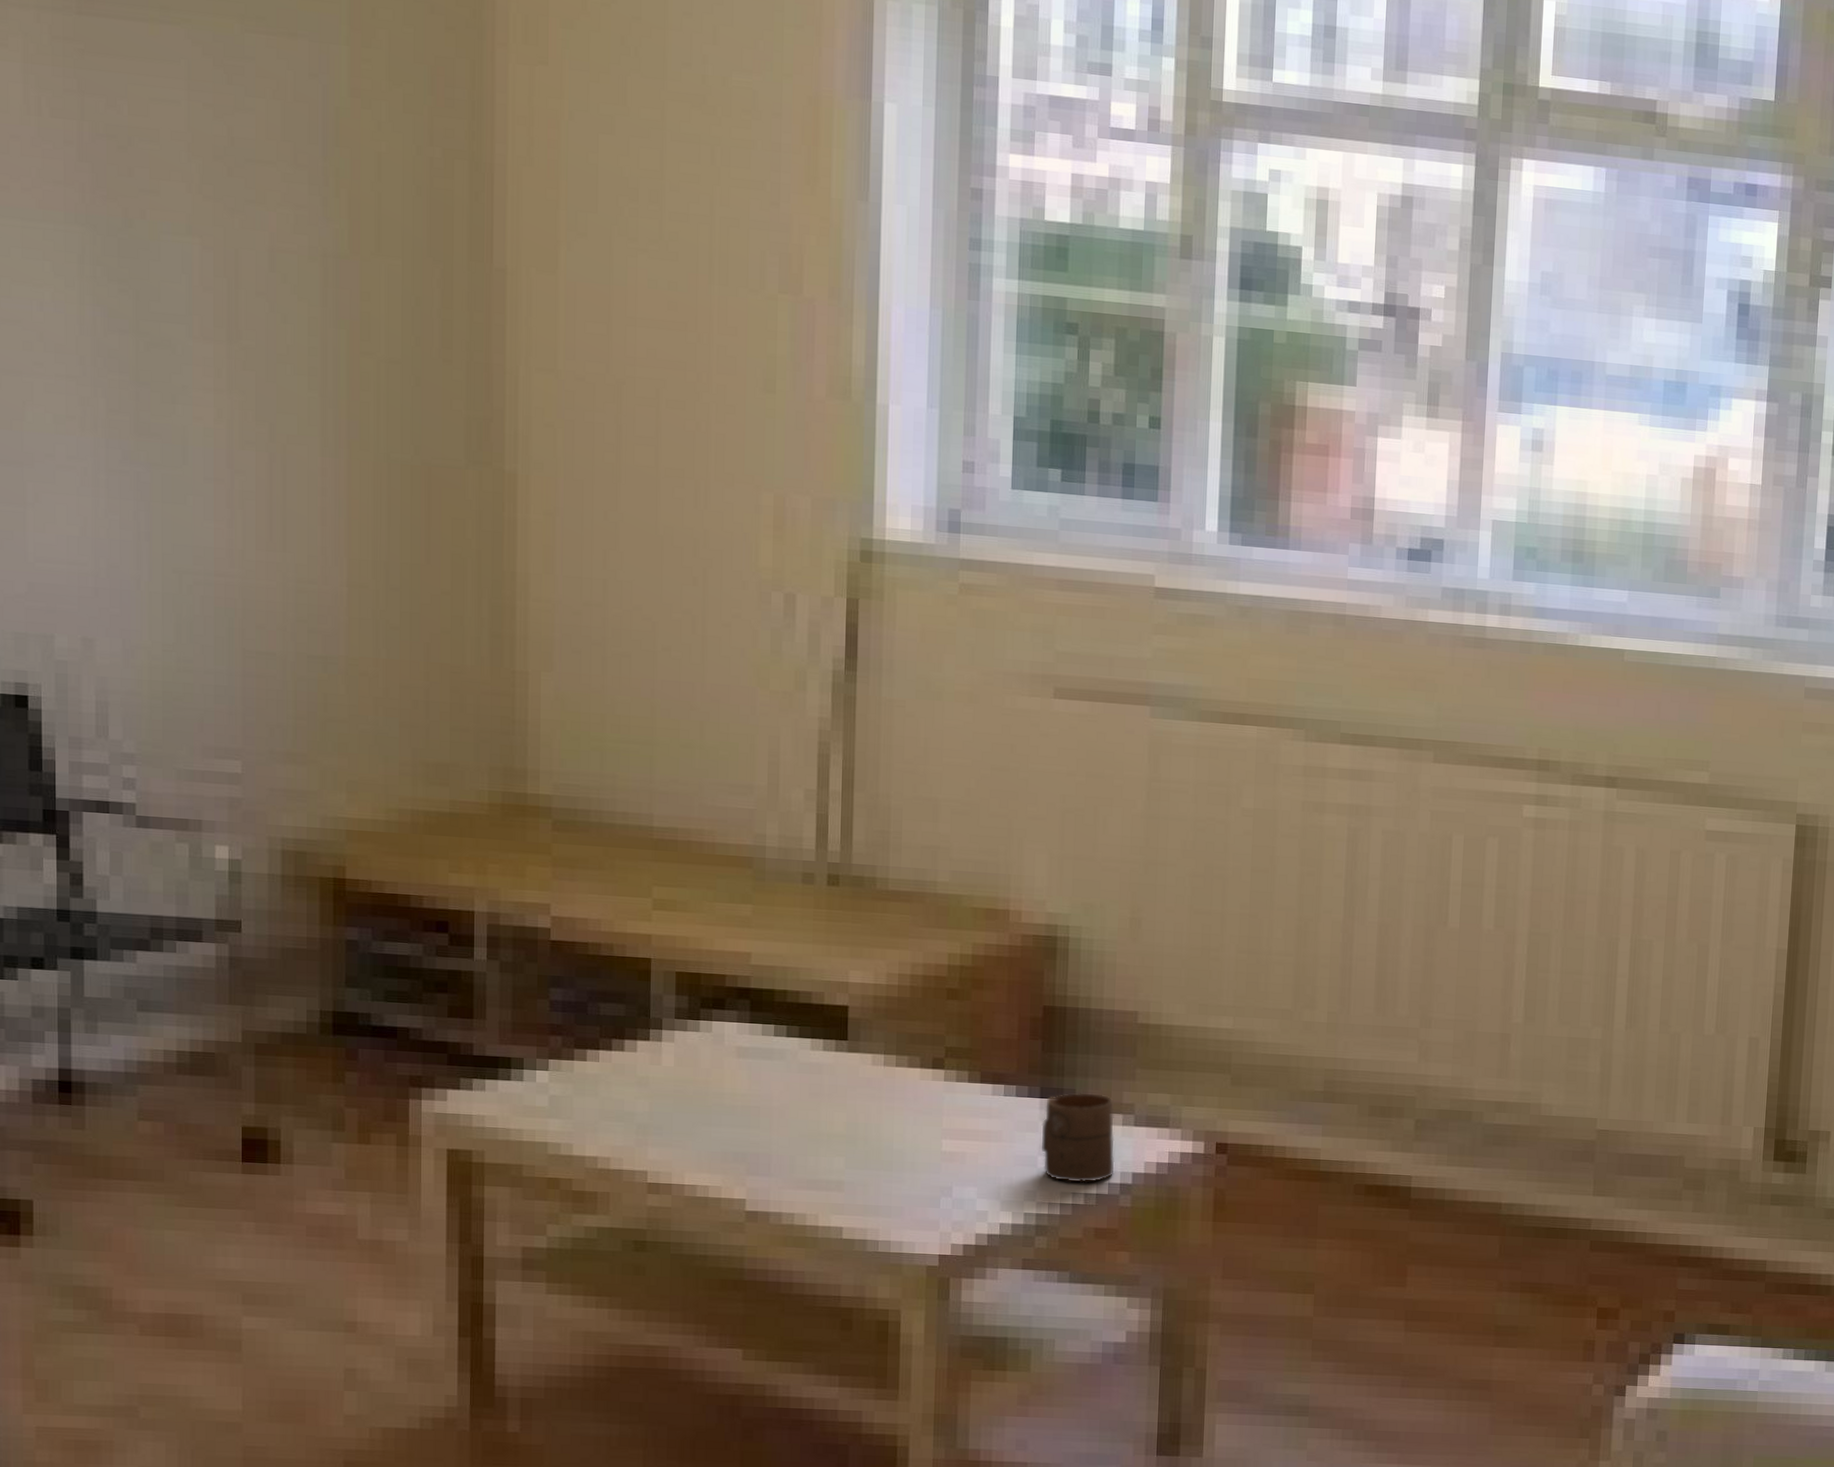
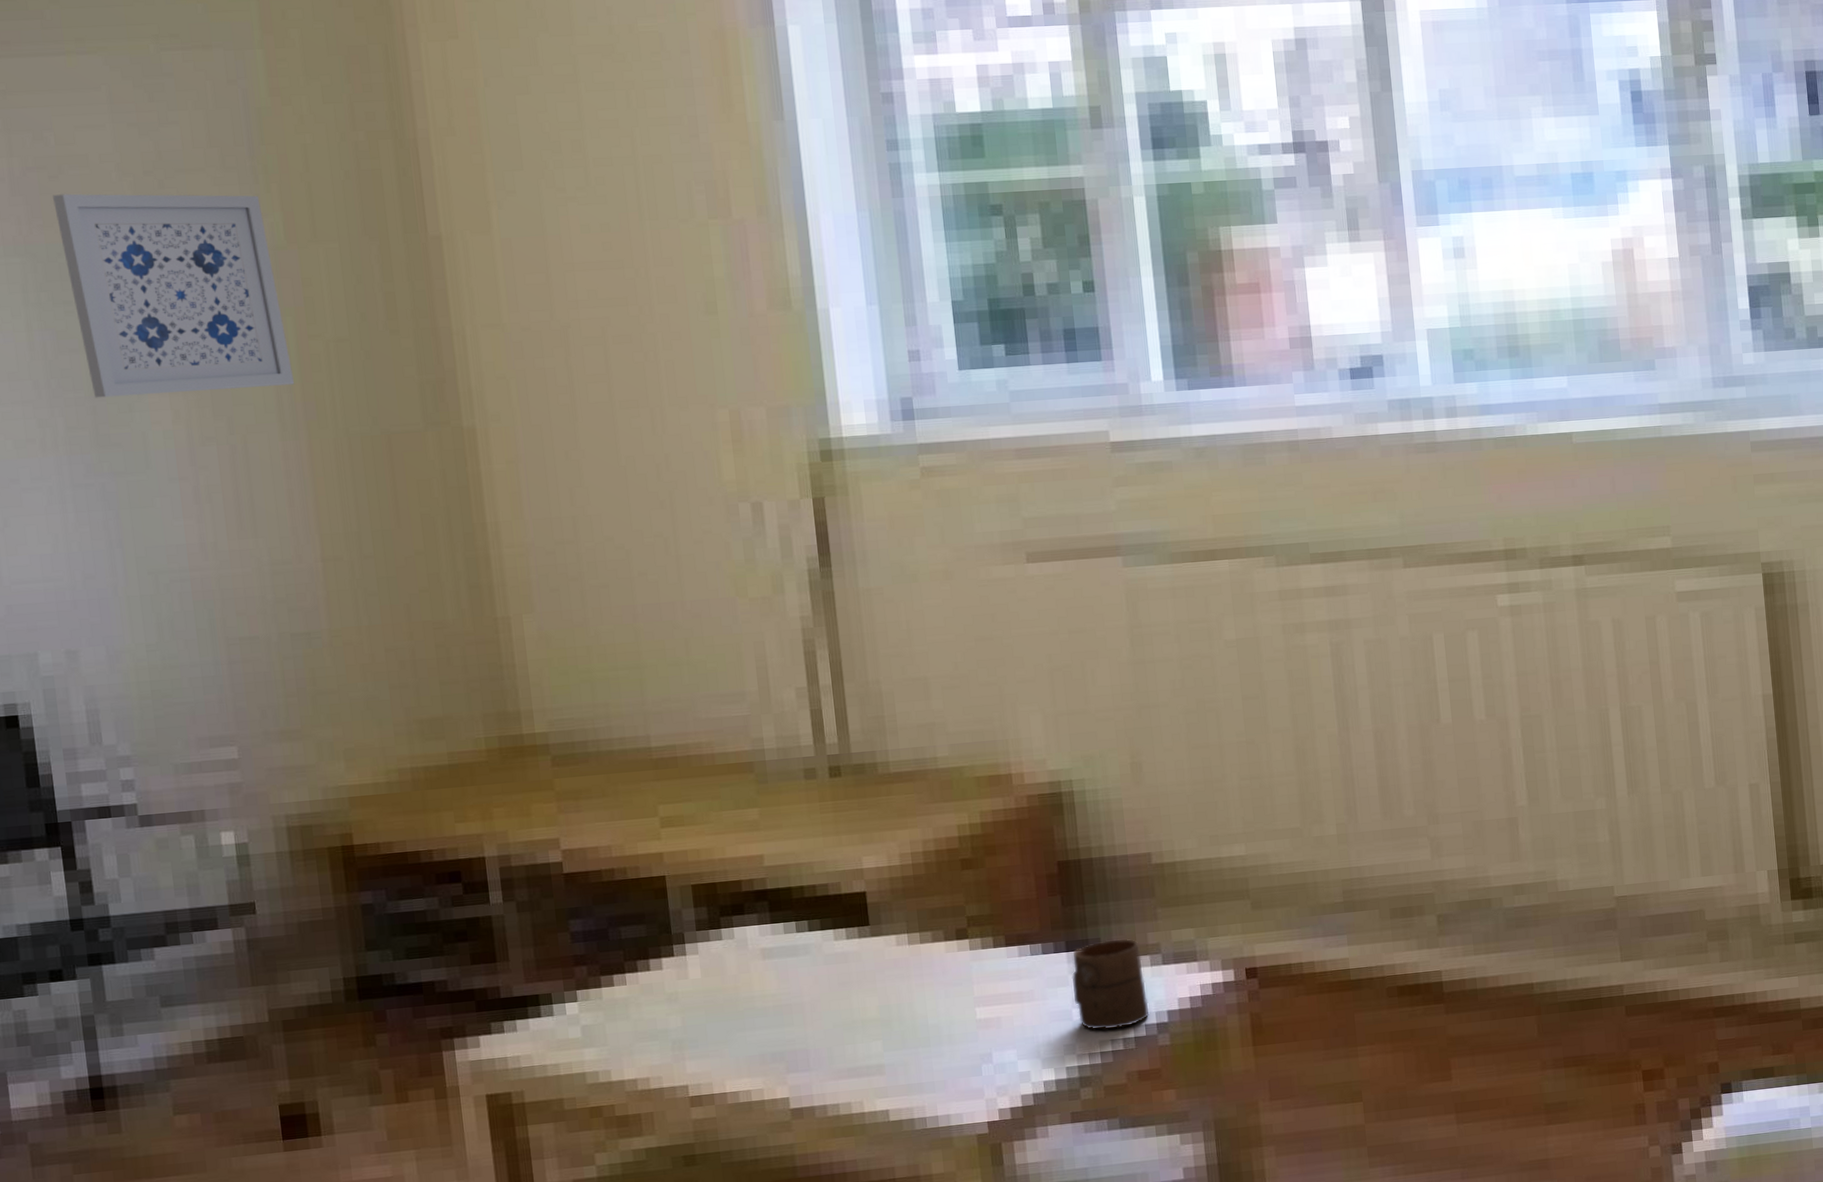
wall art: none [120,166,341,400] -> present [53,194,295,398]

